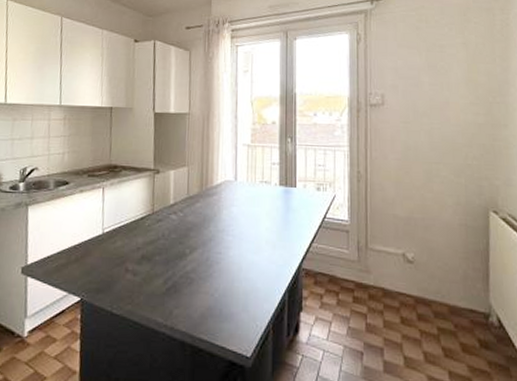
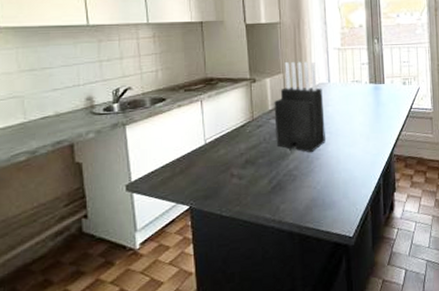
knife block: none [175,155,228,255] -> present [274,61,326,152]

